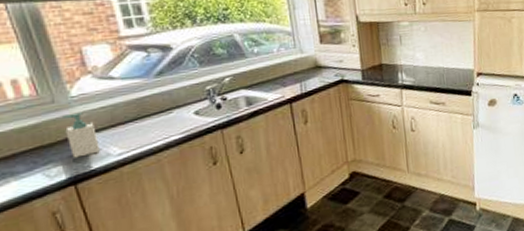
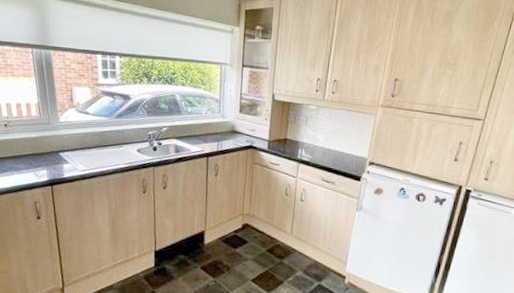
soap bottle: present [62,112,100,158] -> none [52,134,72,167]

